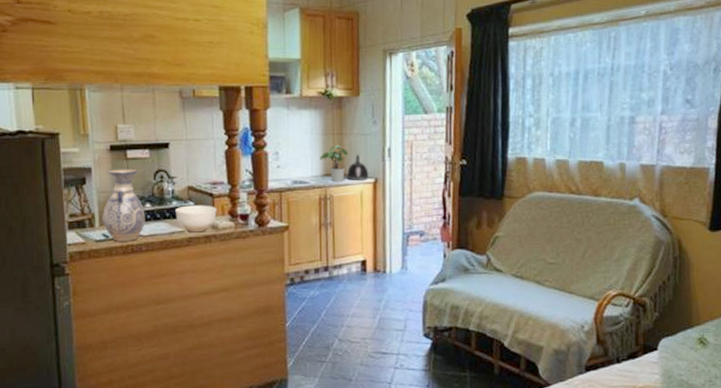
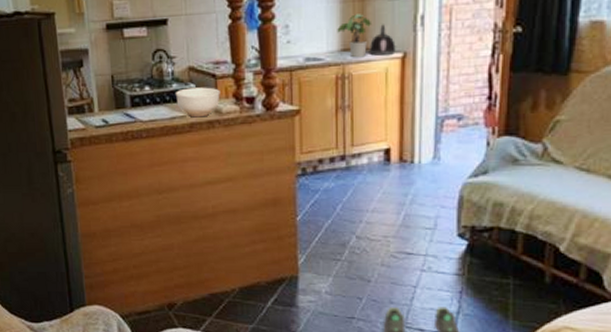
vase: present [103,168,146,242] -> none [101,48,145,127]

